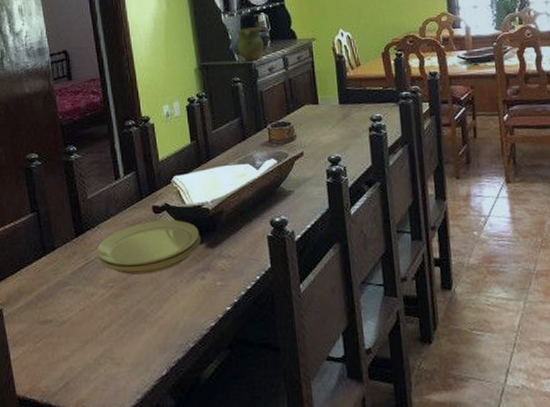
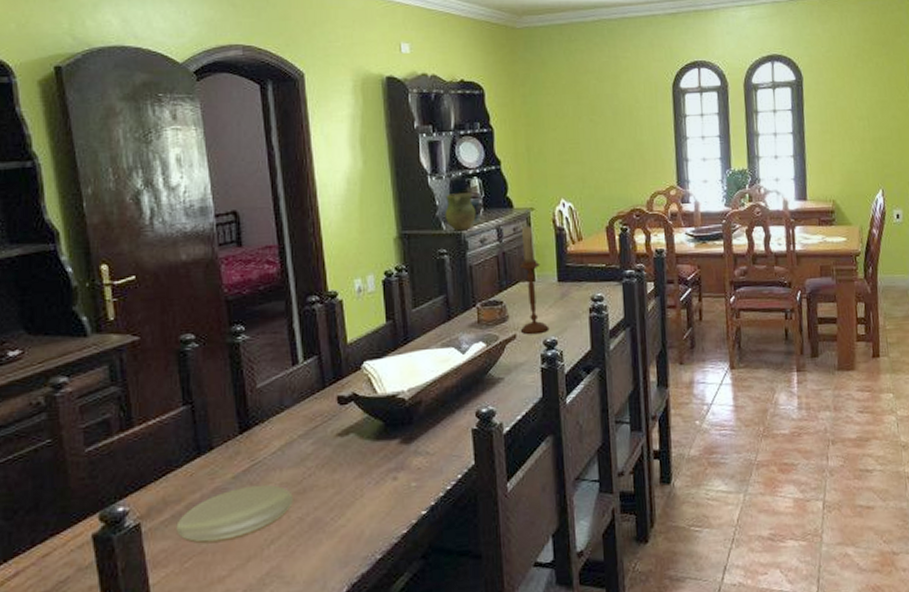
plate: none [29,280,120,328] -> present [176,484,293,544]
plate: present [96,219,201,275] -> none [266,411,394,477]
candlestick: none [304,52,333,152] -> present [520,224,550,334]

